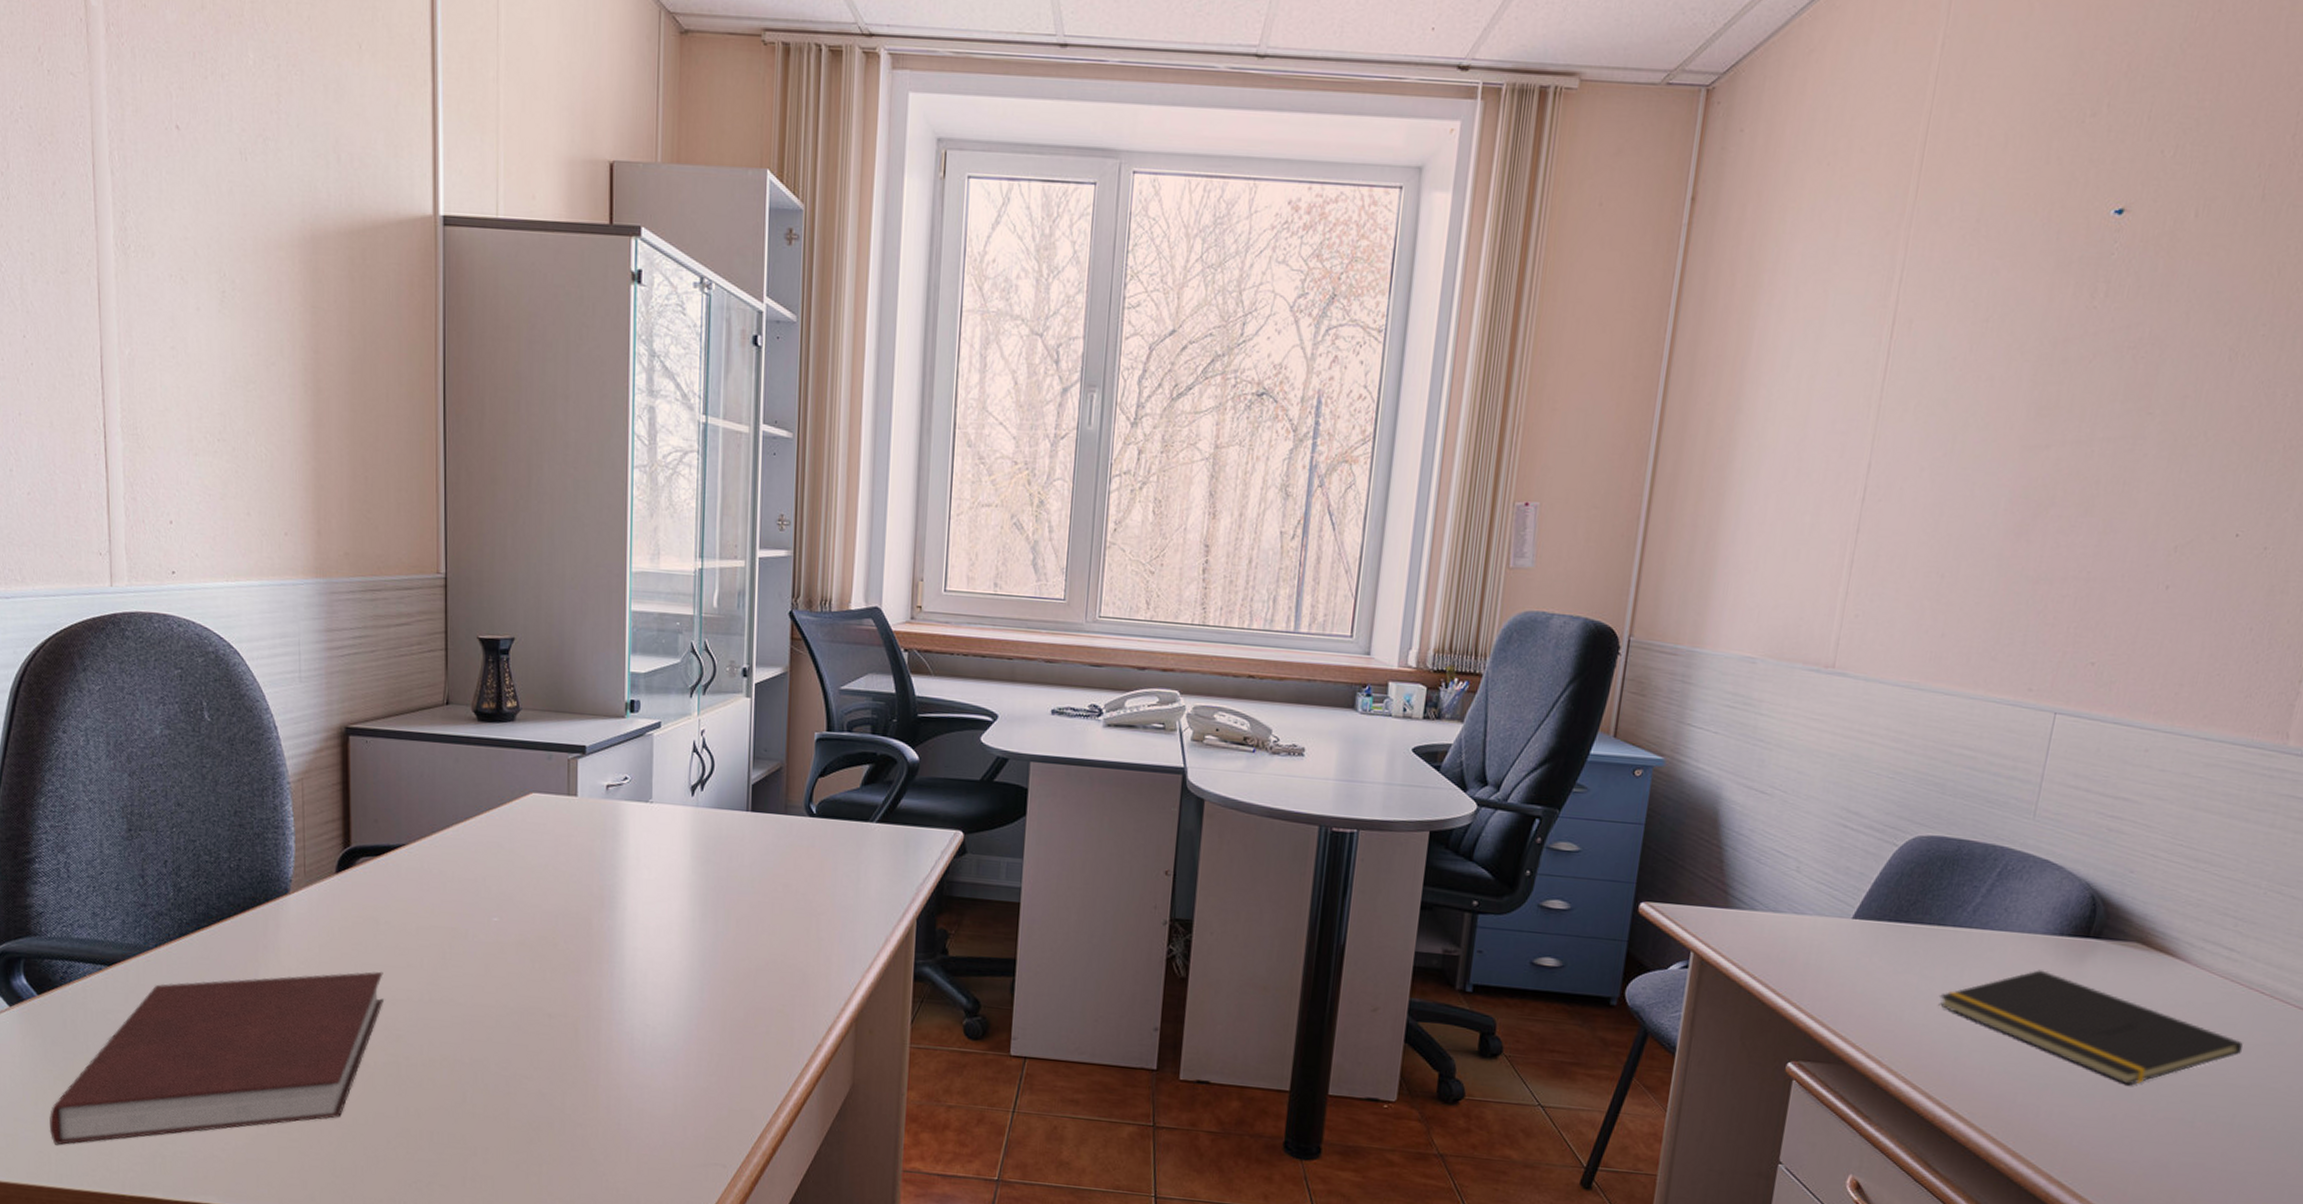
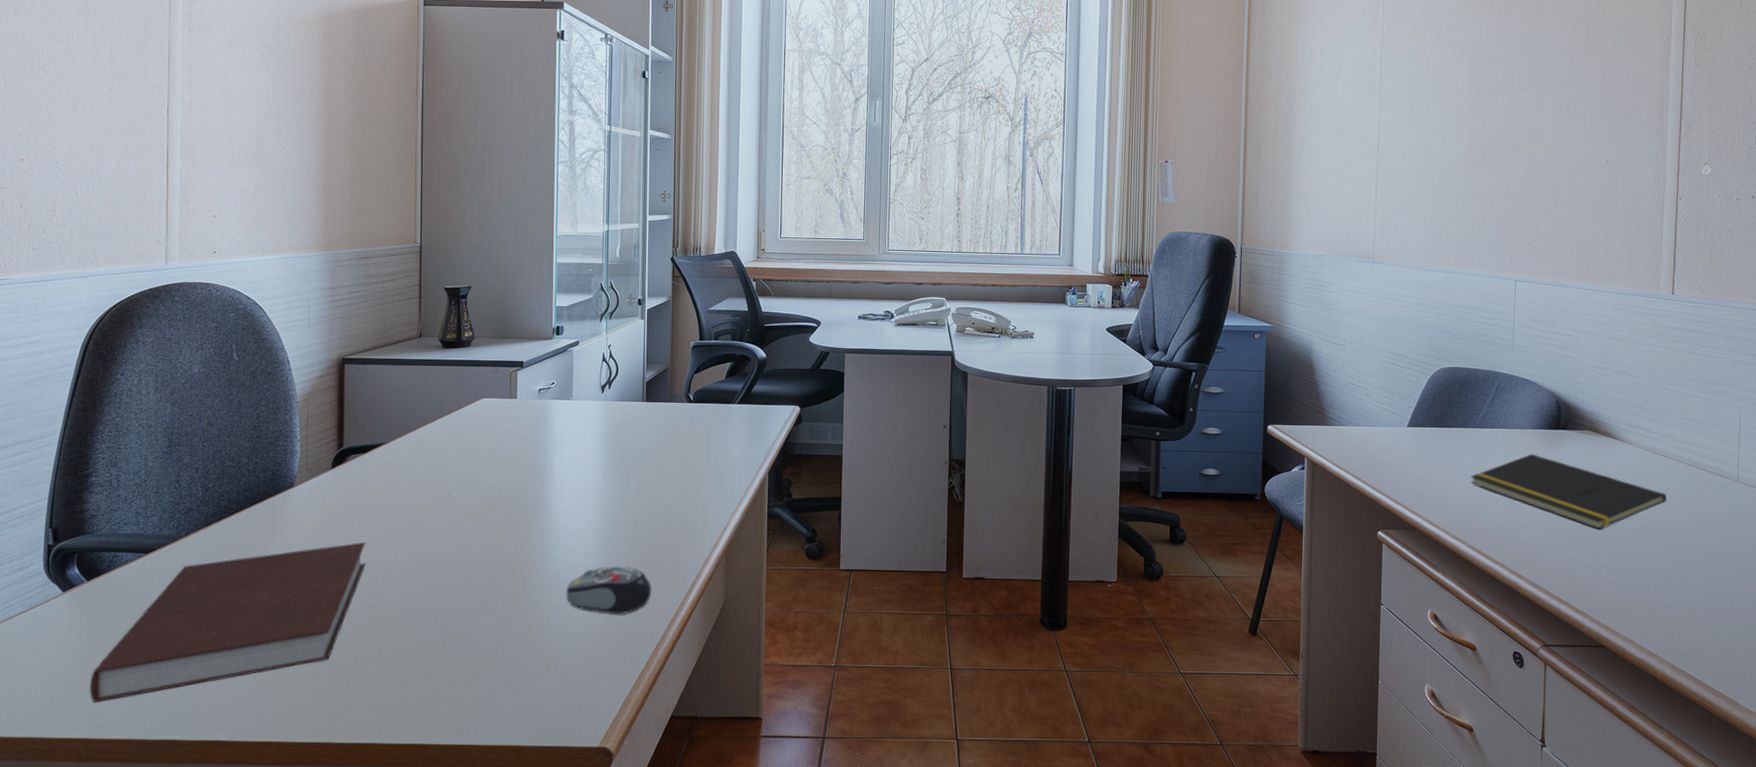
computer mouse: none [642,1027,756,1092] -> present [566,566,652,615]

